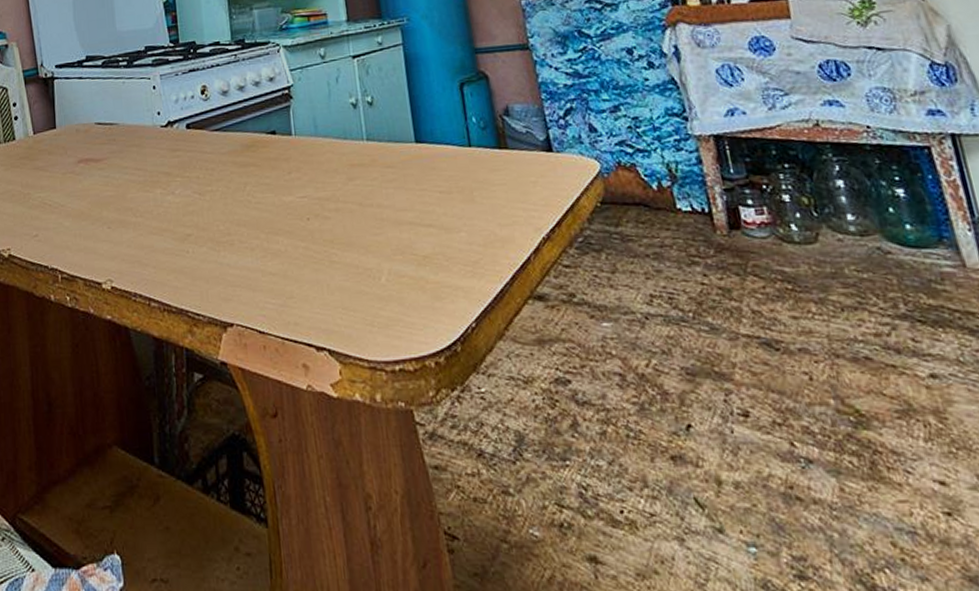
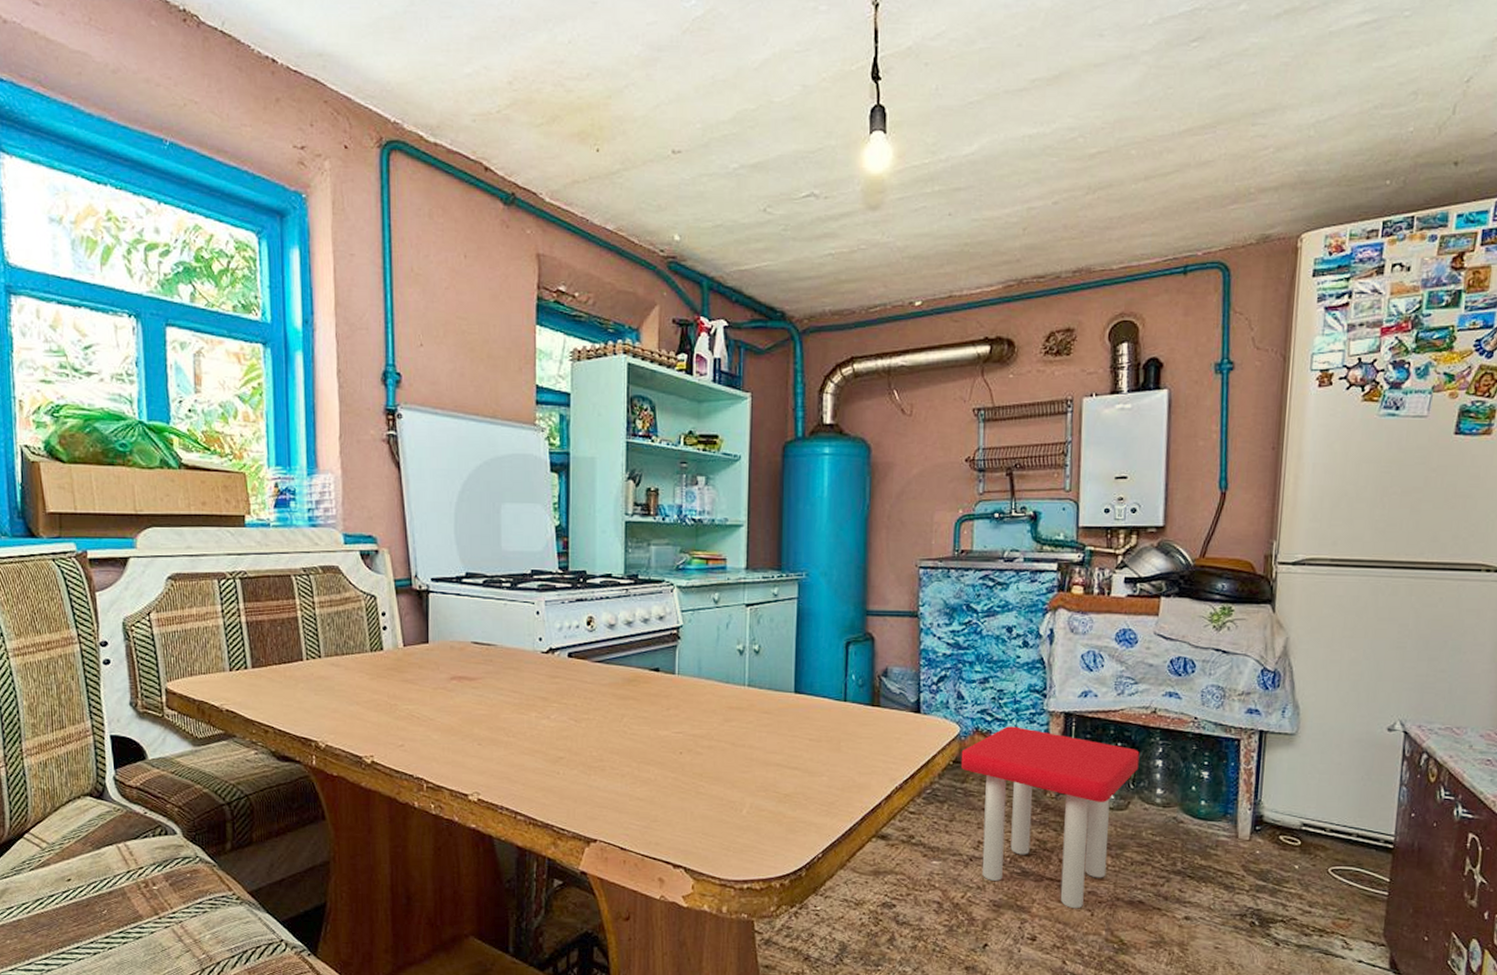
stool: none [607,156,817,373] -> present [960,726,1140,909]

